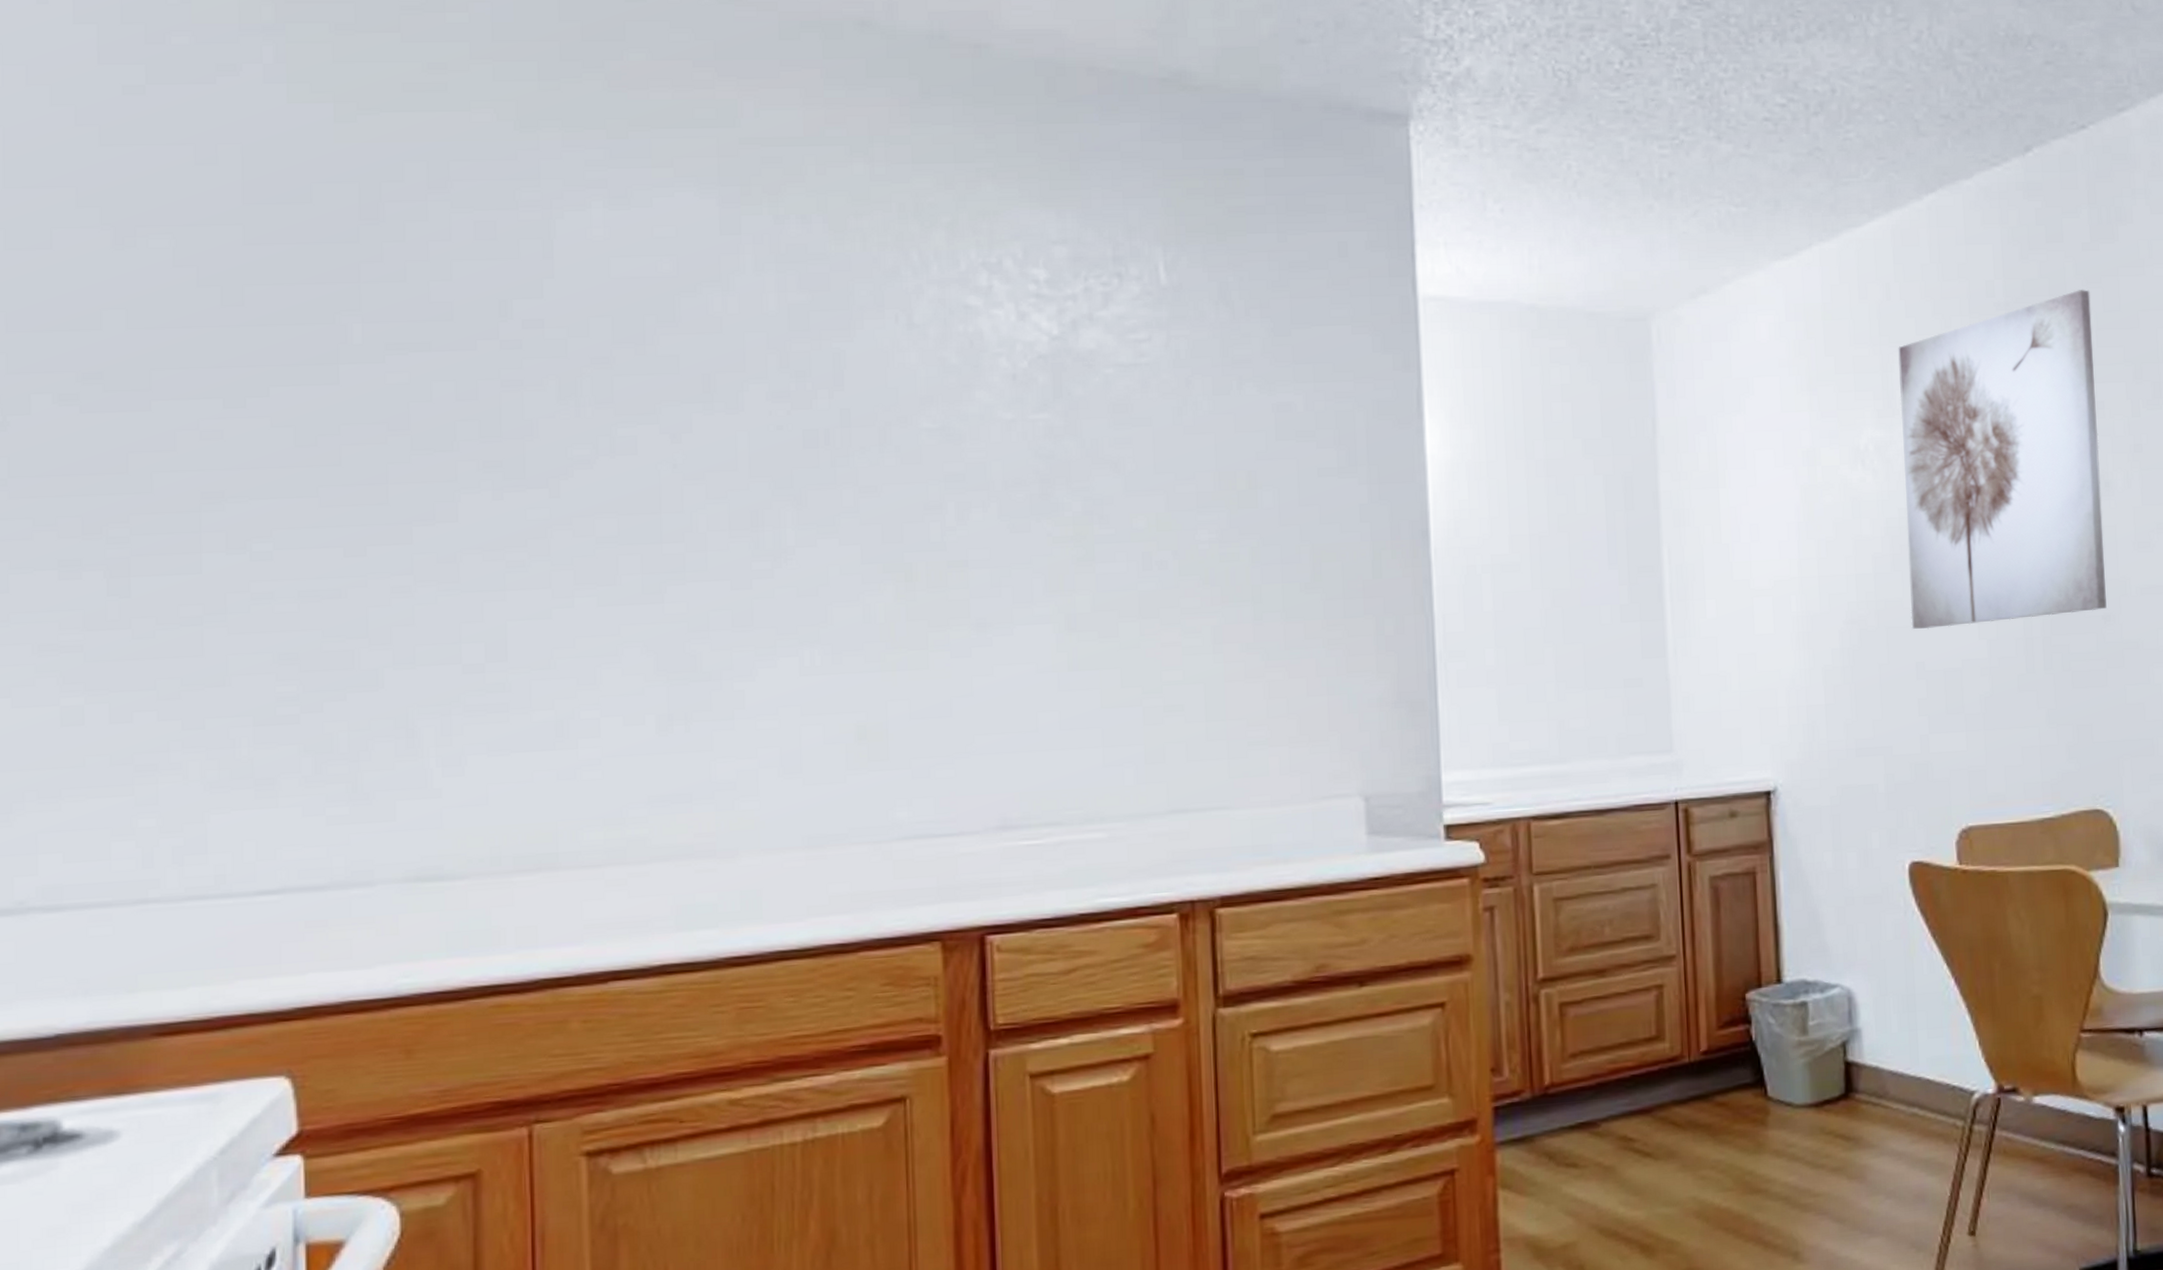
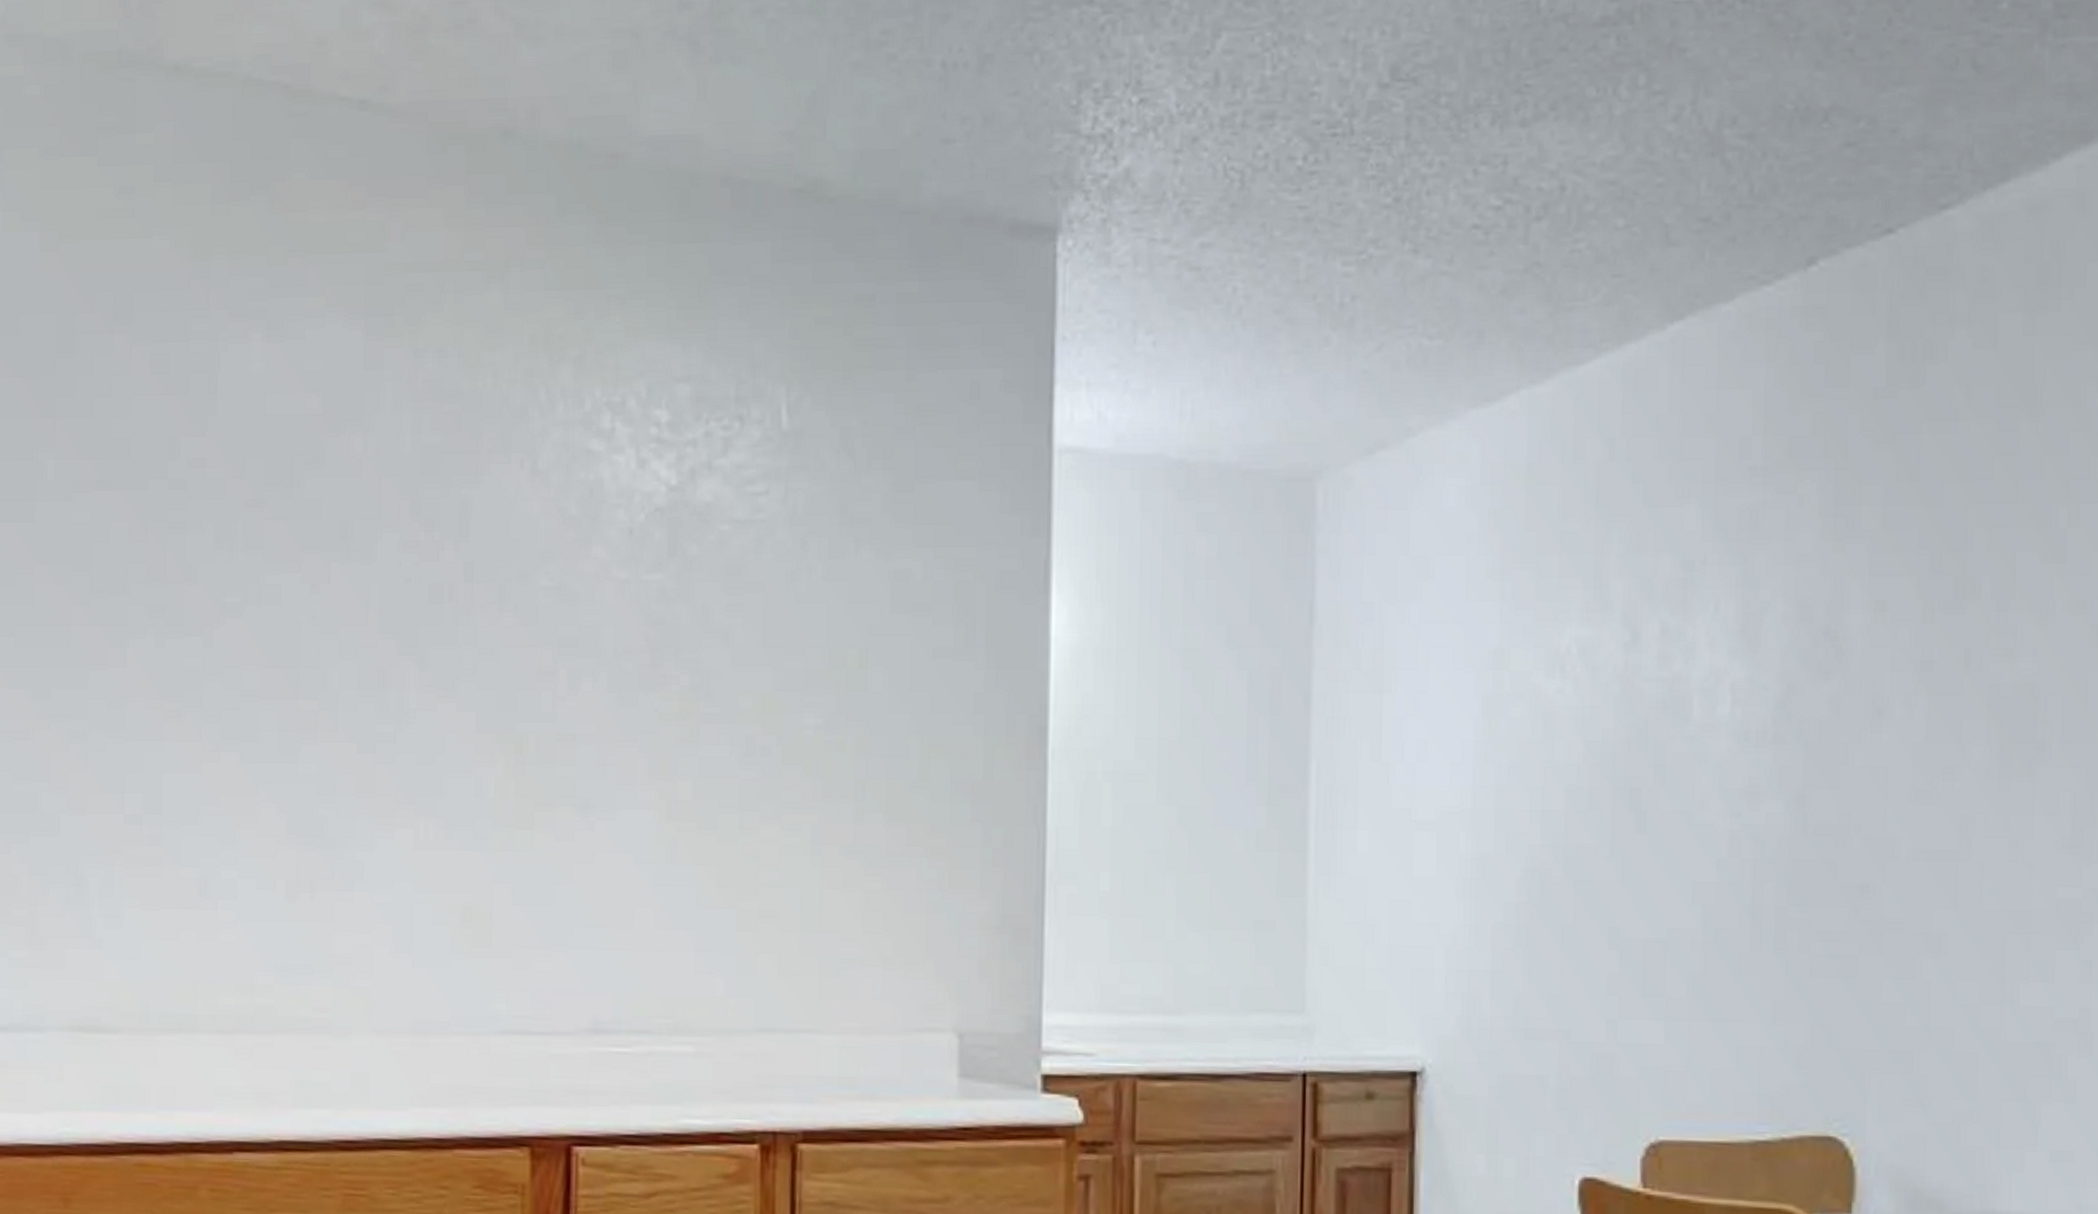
wall art: present [1898,289,2107,629] -> none [1607,449,1879,886]

